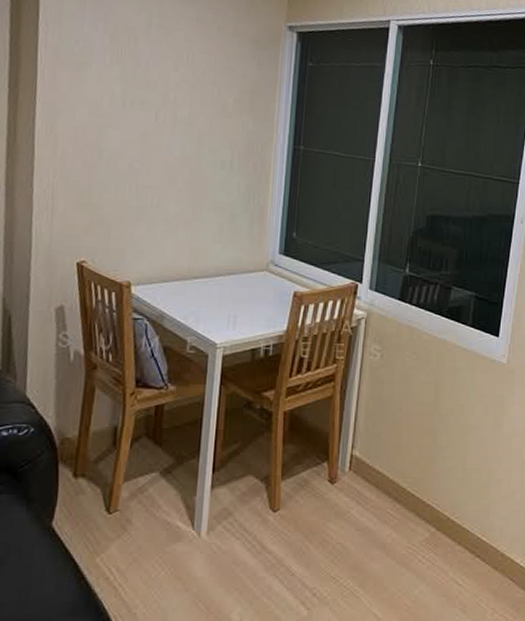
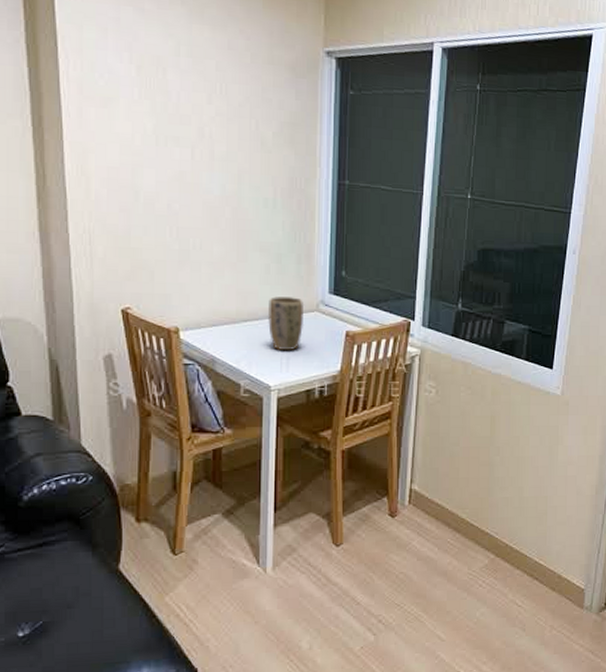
plant pot: none [218,255,254,310] -> present [268,296,303,351]

